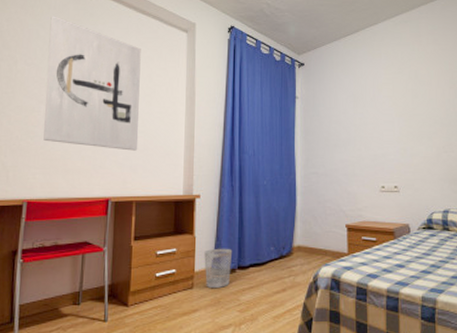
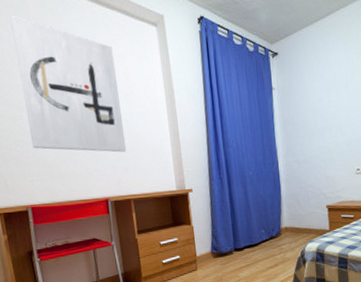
wastebasket: present [204,248,233,289] -> none [203,234,229,269]

